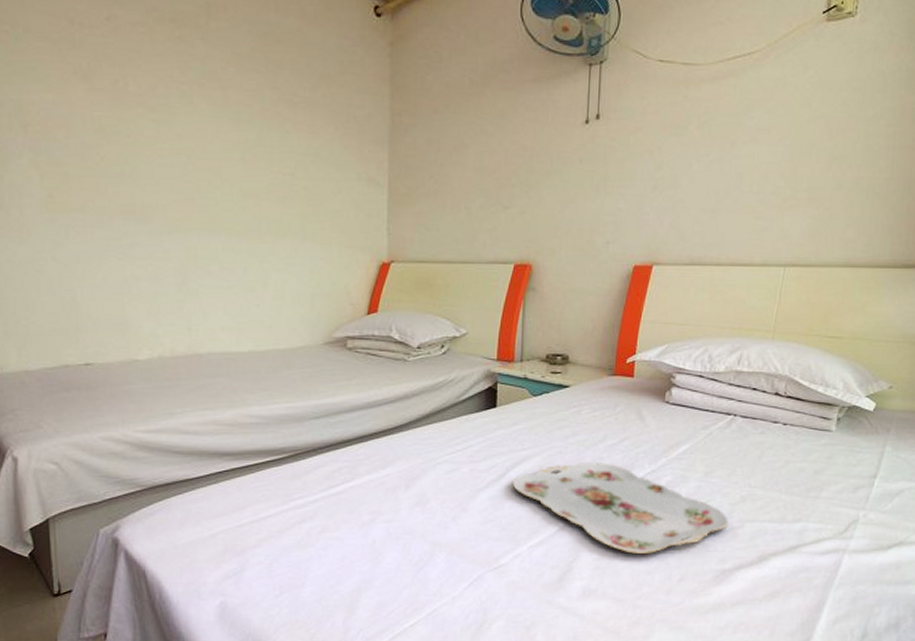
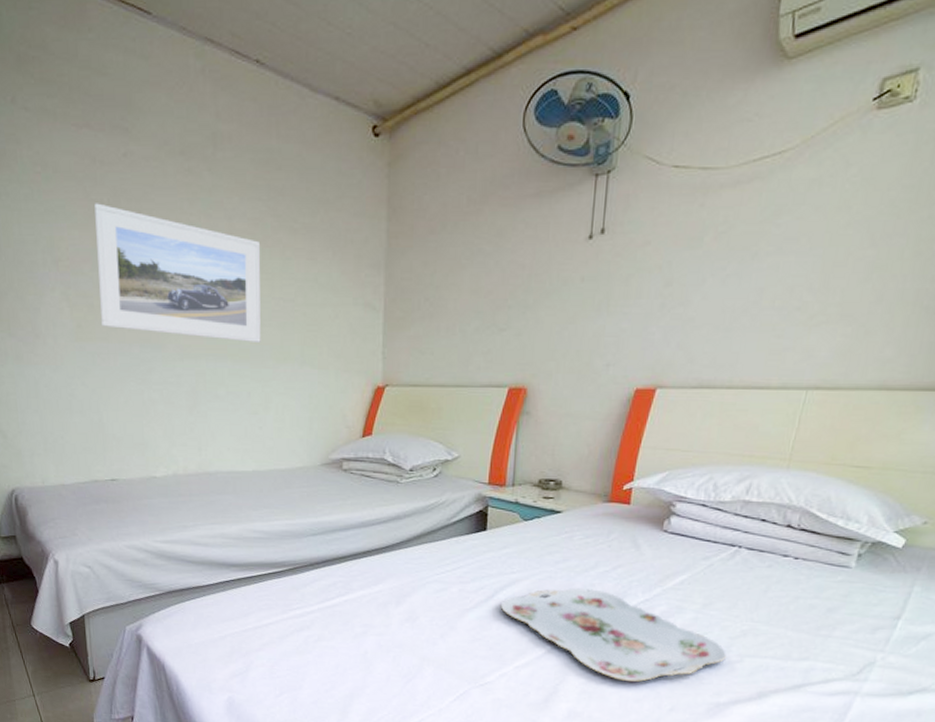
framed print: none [72,66,259,216] -> present [94,203,261,342]

